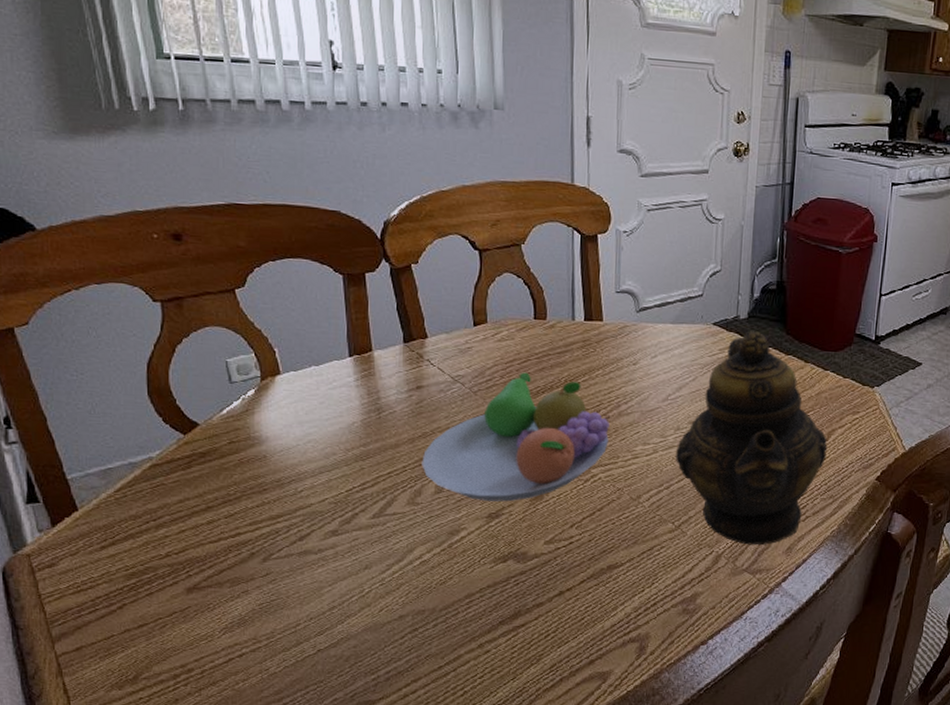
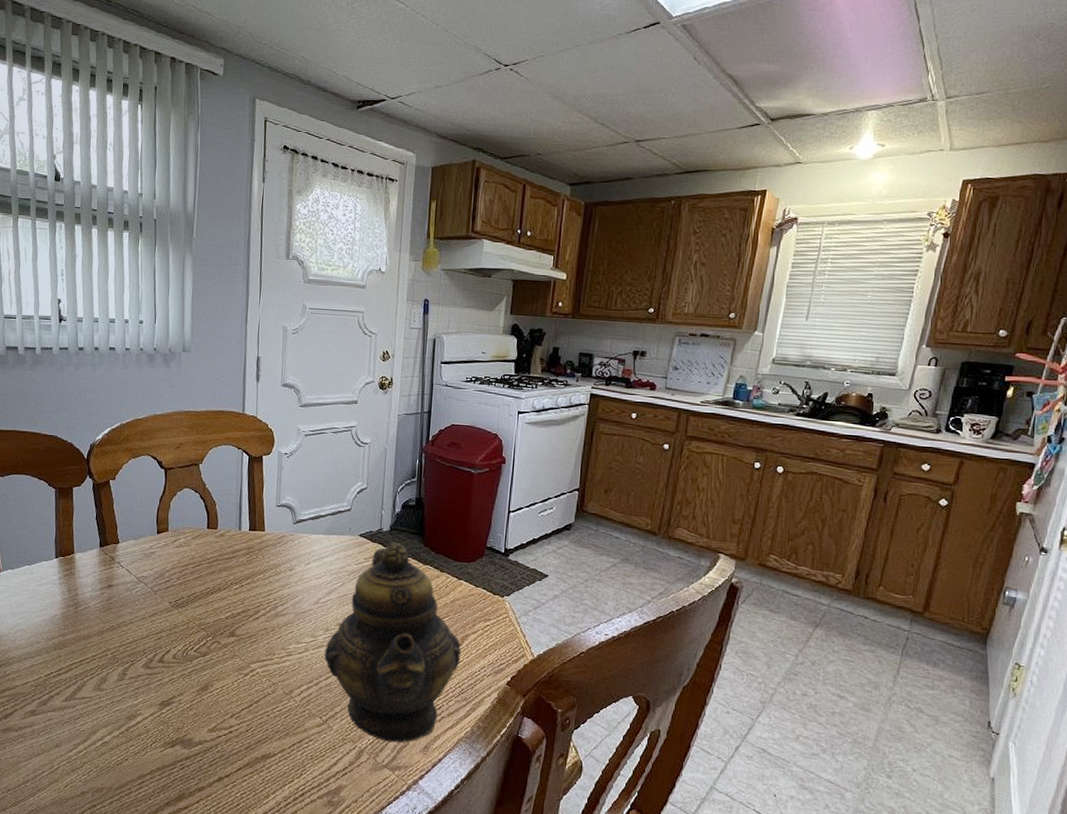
fruit bowl: present [422,372,611,502] -> none [108,575,269,691]

